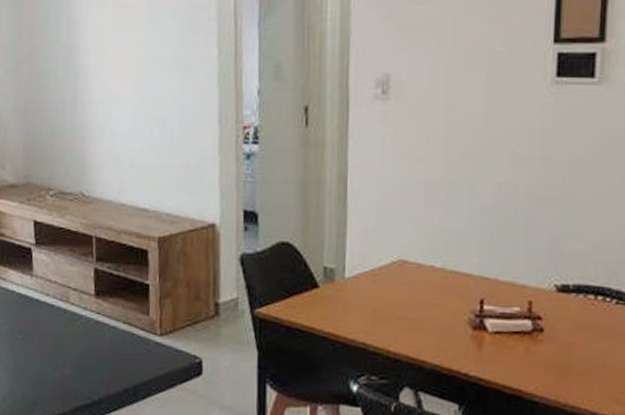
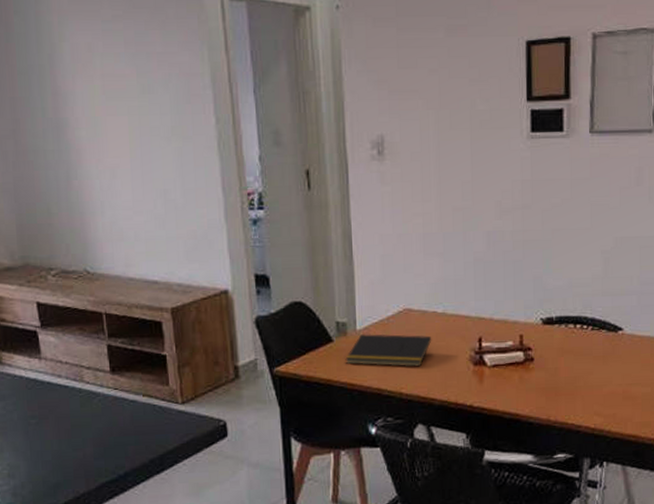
notepad: none [330,283,427,325] -> present [345,334,432,367]

